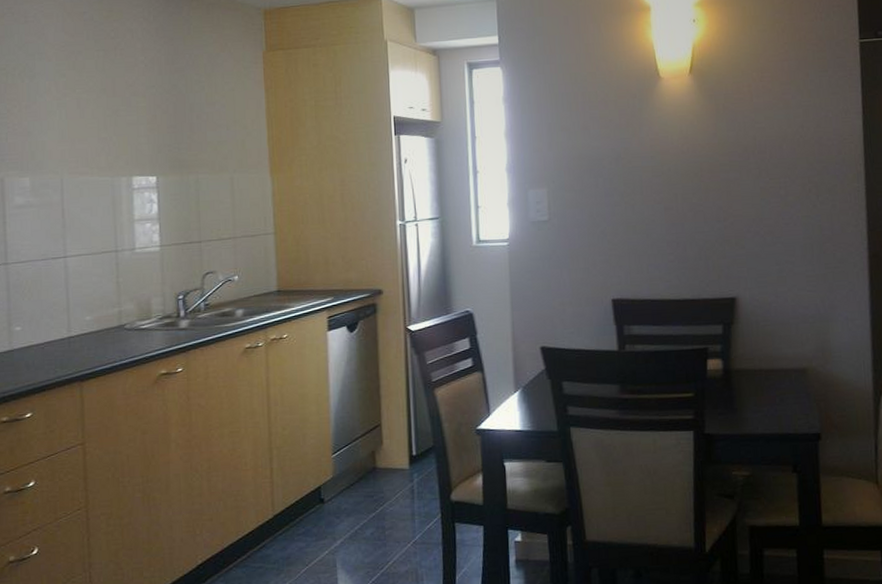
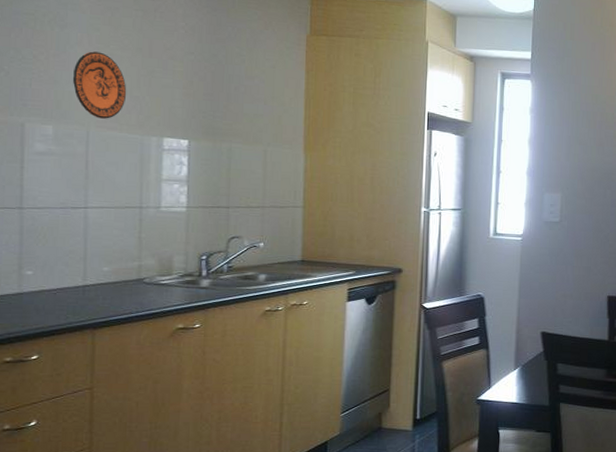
decorative plate: none [45,97,95,165] -> present [73,51,127,119]

